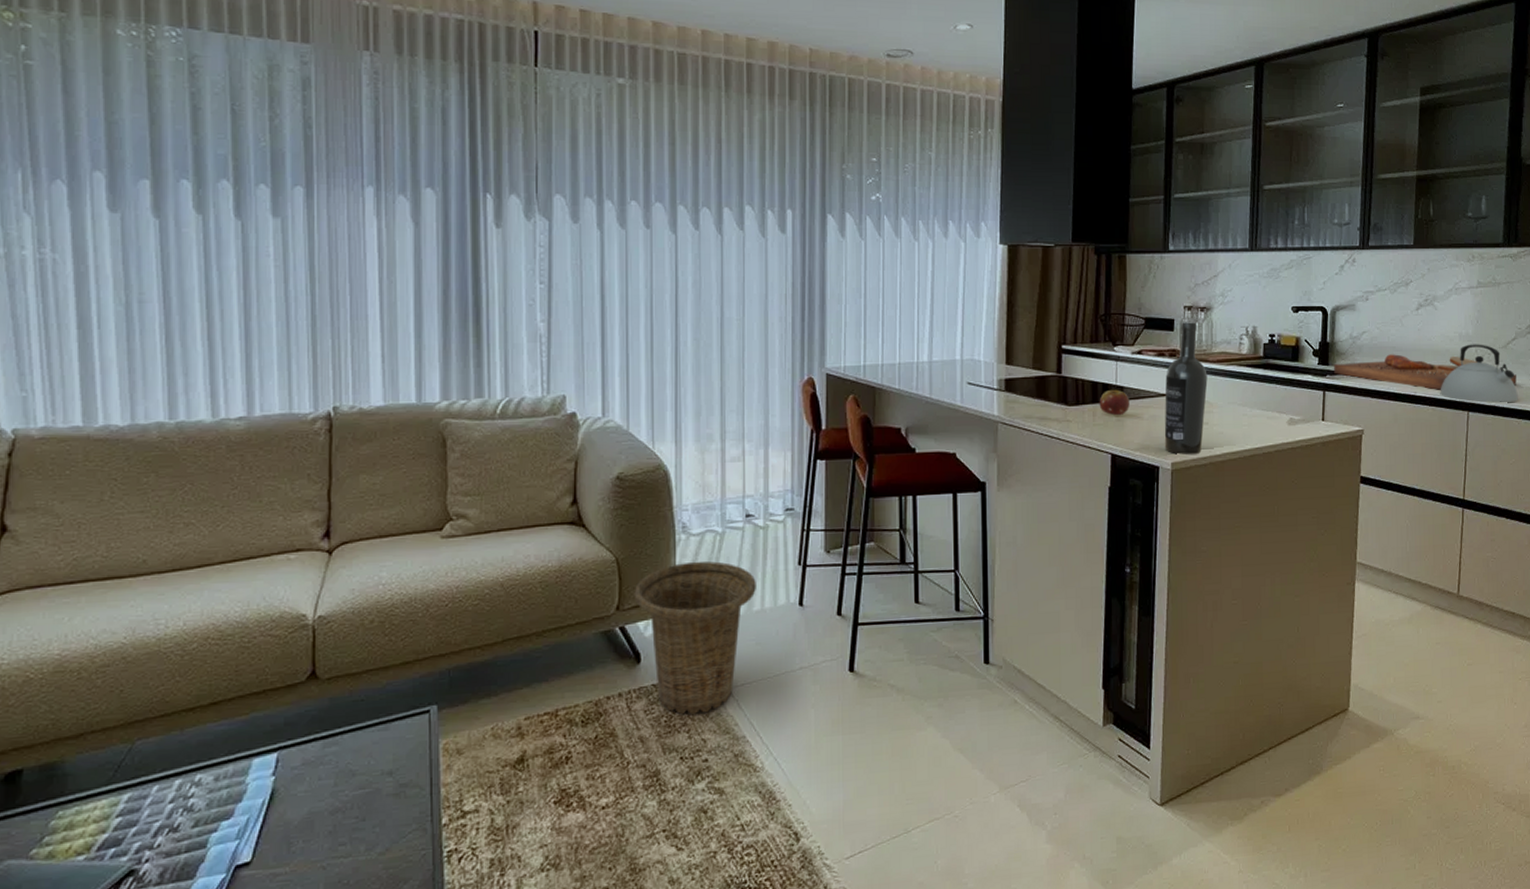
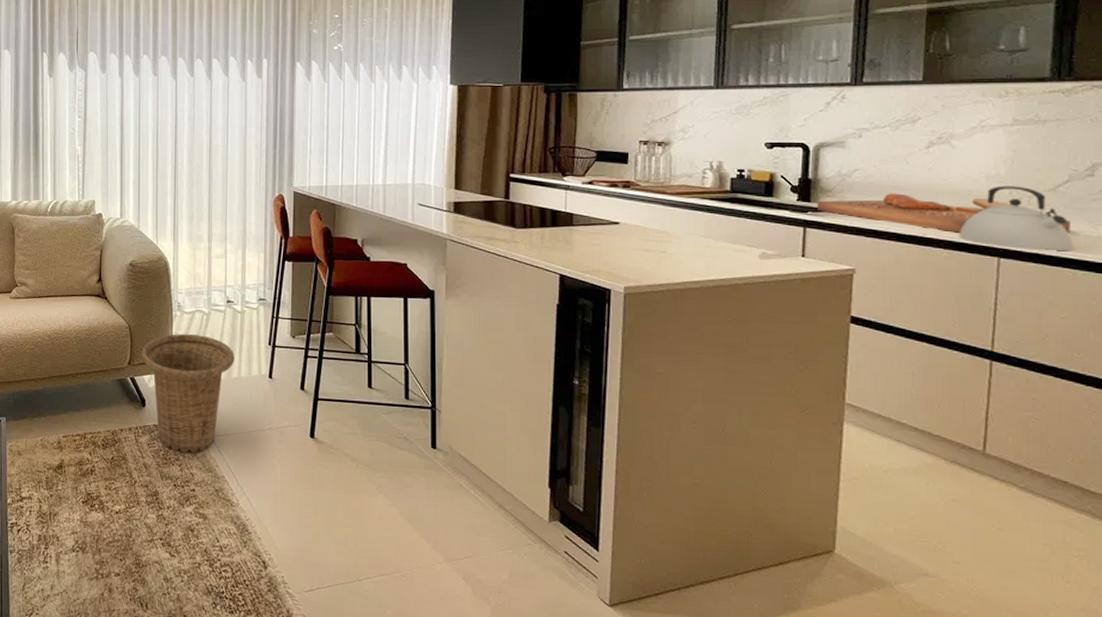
fruit: present [1099,389,1130,416] -> none [547,215,579,240]
wine bottle: present [1164,322,1208,456] -> none [616,156,665,282]

